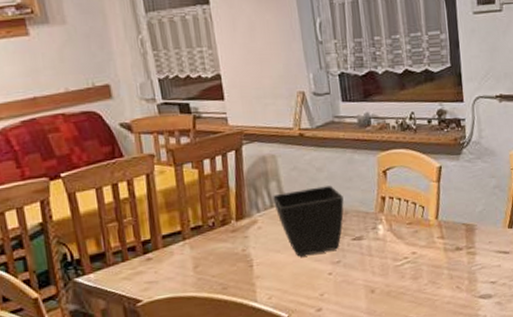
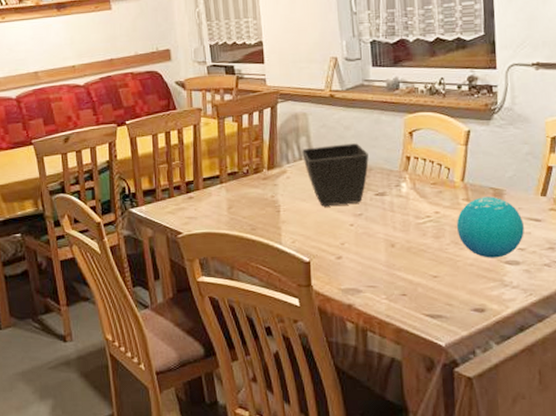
decorative orb: none [433,232,495,295] -> present [457,196,524,258]

